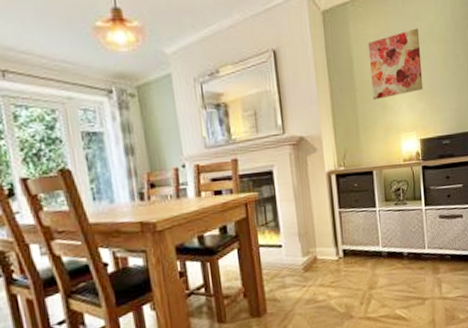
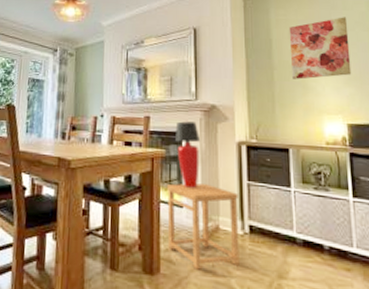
side table: none [263,219,337,301] -> present [166,183,240,270]
table lamp: none [265,158,294,227] -> present [175,121,201,188]

